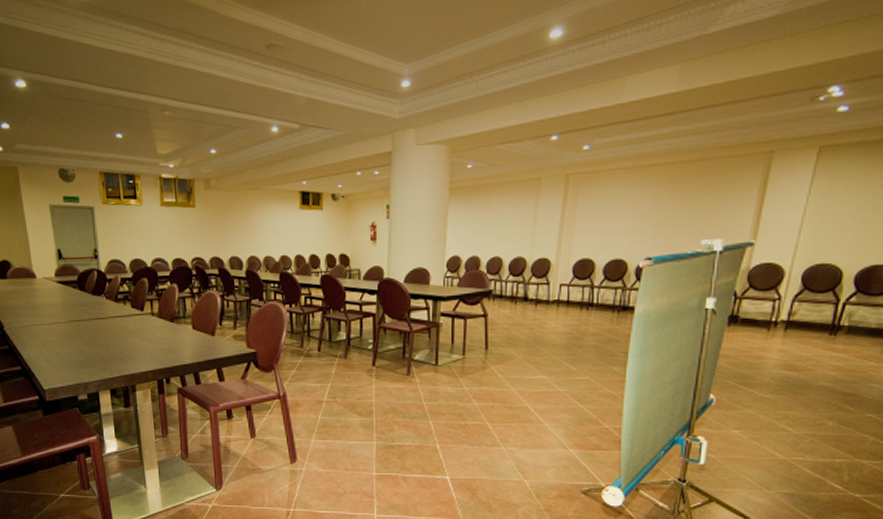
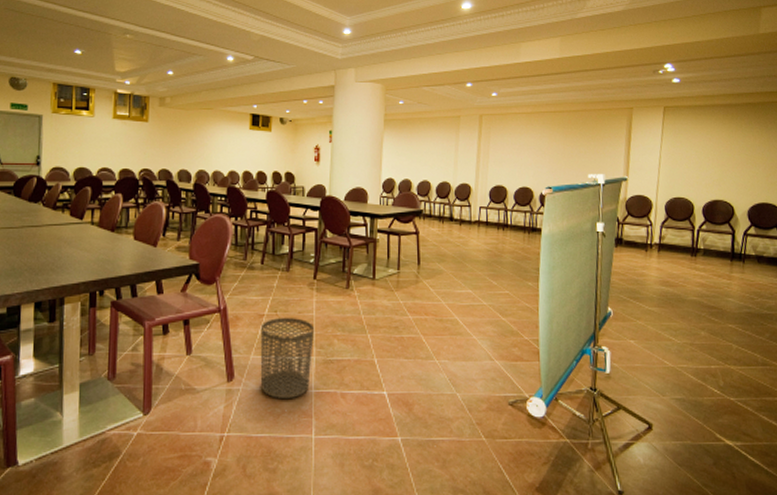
waste bin: none [320,403,374,481] -> present [260,317,314,400]

